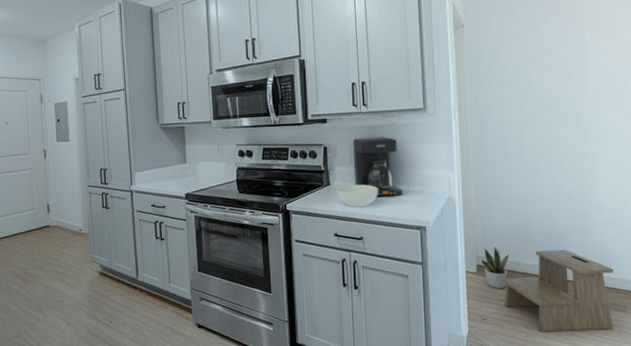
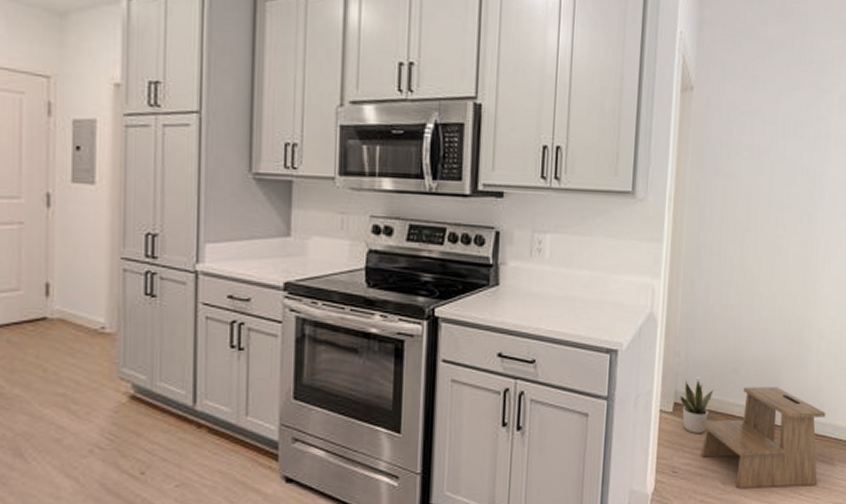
bowl: present [335,184,379,207] -> none [505,286,564,318]
coffee maker: present [353,136,403,197] -> none [532,223,594,307]

